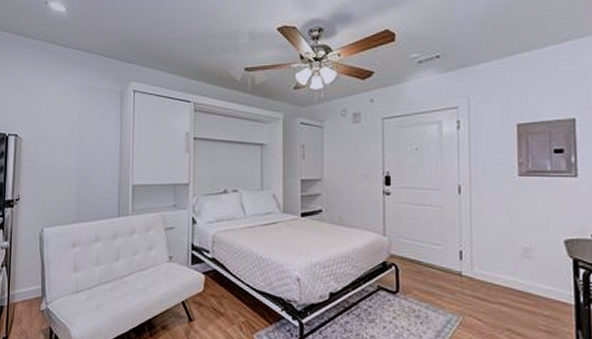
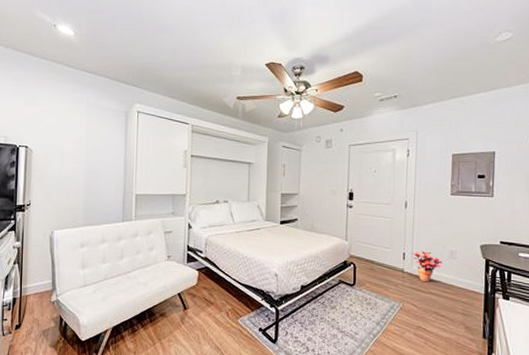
potted plant: none [470,248,513,289] -> present [411,251,443,282]

